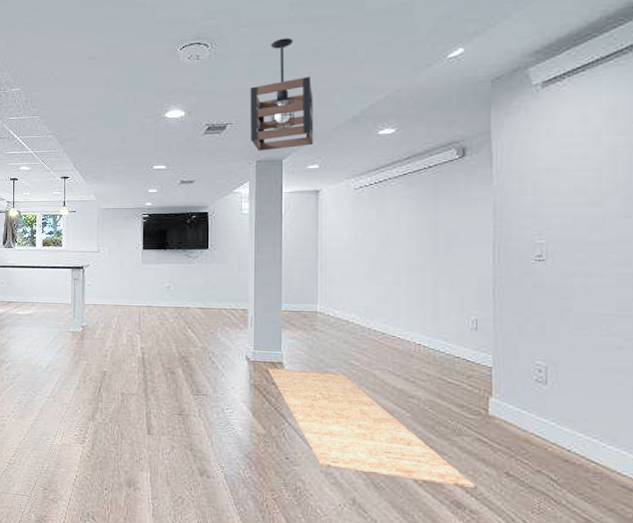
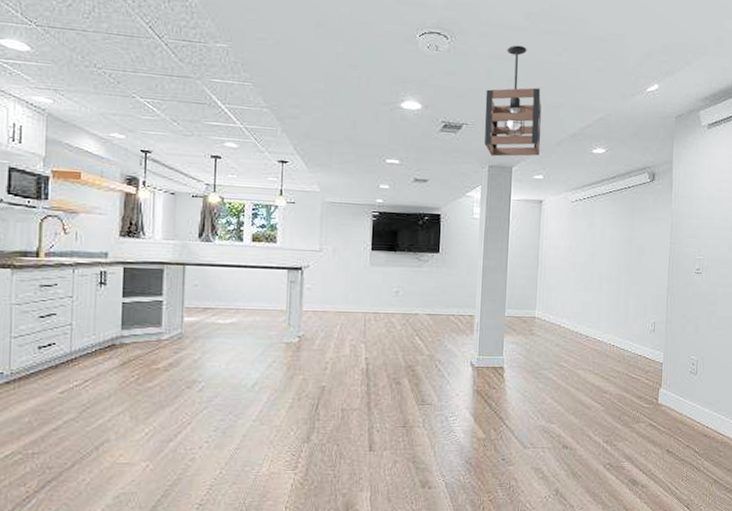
rug: present [266,368,475,489] -> none [489,373,646,467]

